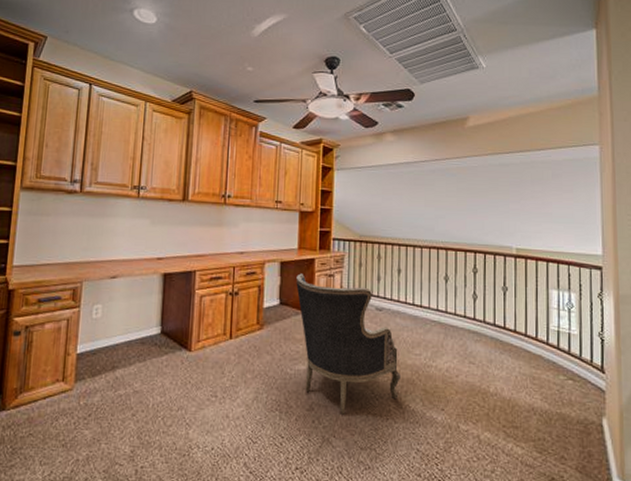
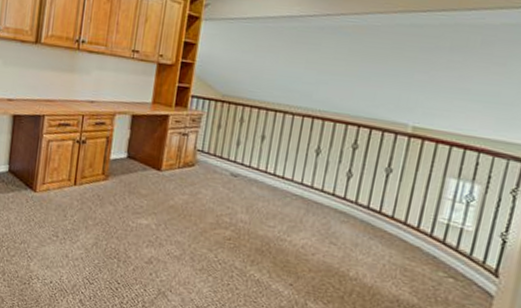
armchair: present [296,273,400,415] -> none [145,128,250,273]

